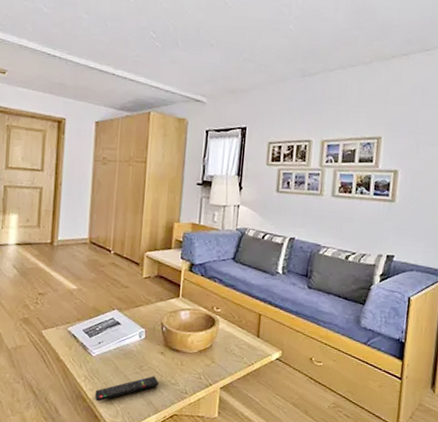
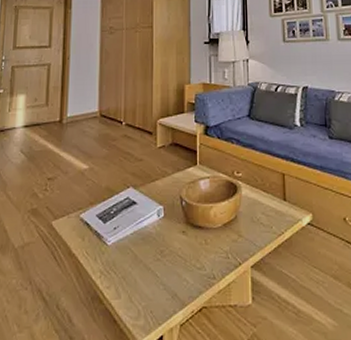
remote control: present [95,376,160,402] -> none [113,261,184,302]

